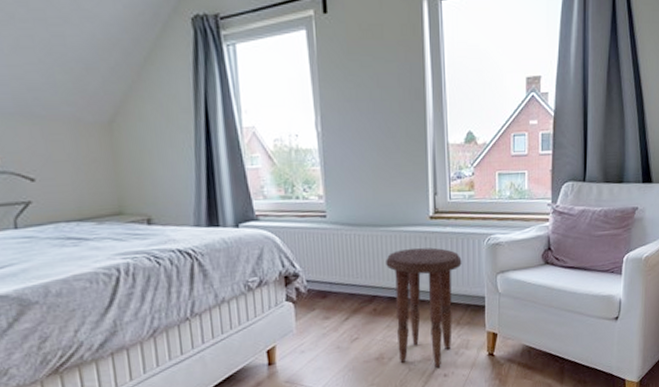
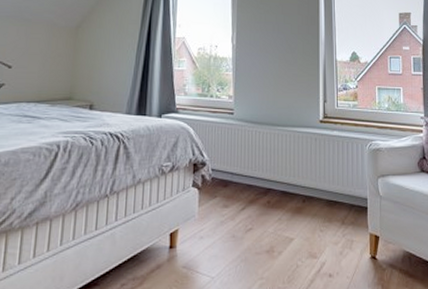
side table: present [386,247,462,368] -> none [281,147,347,266]

